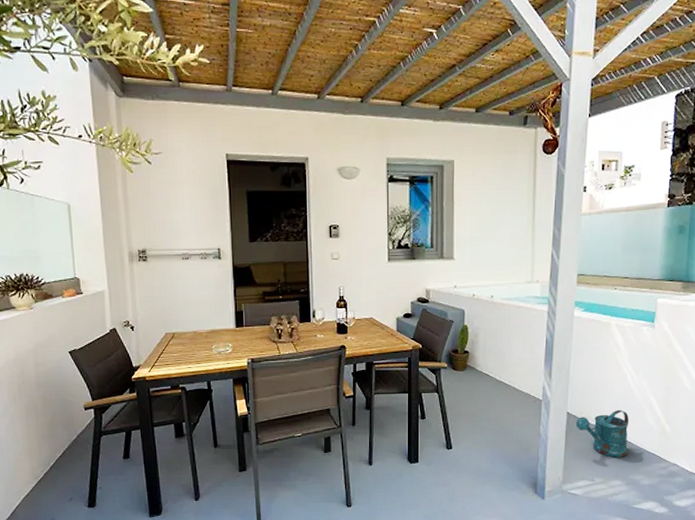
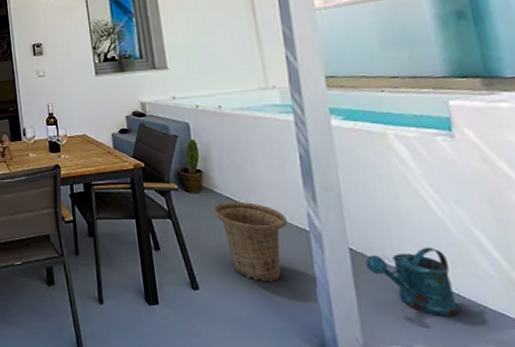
basket: none [472,377,527,441] -> present [212,201,287,283]

